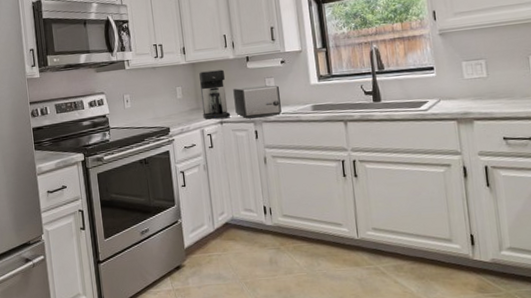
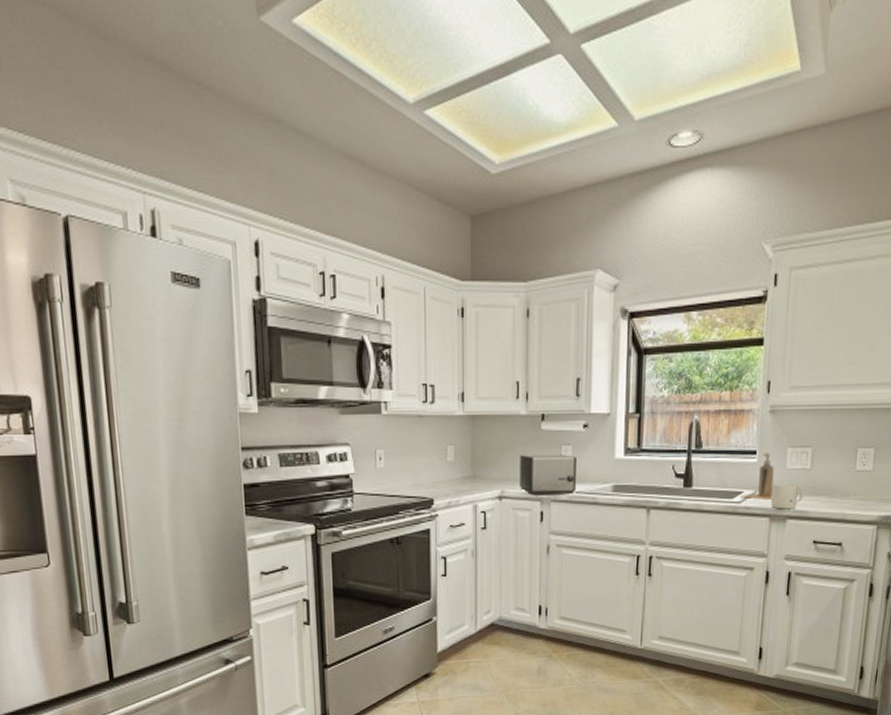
coffee maker: present [199,69,230,120] -> none [478,428,512,493]
soap dispenser: none [425,67,456,107] -> present [740,453,774,501]
mug: none [453,90,485,113] -> present [770,483,804,509]

